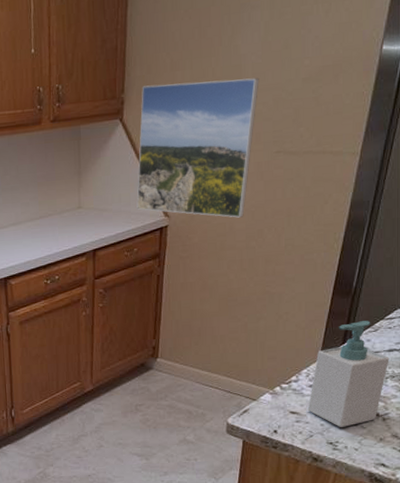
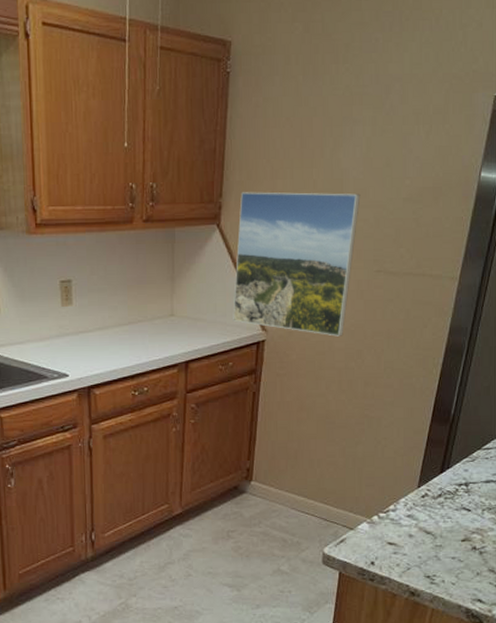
soap bottle: present [307,321,389,427] -> none [405,450,486,560]

